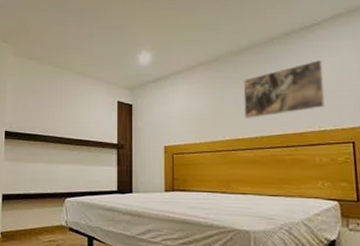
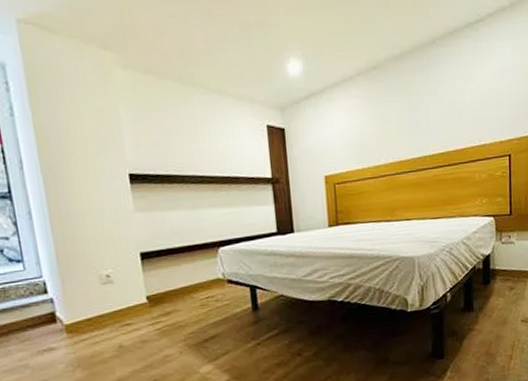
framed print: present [243,59,325,118] -> none [405,63,485,137]

